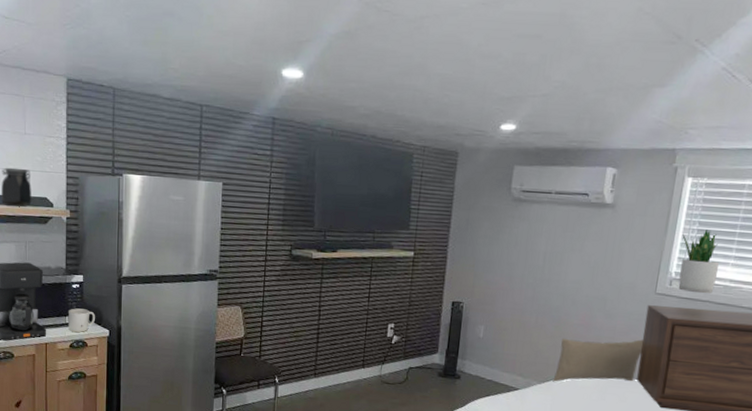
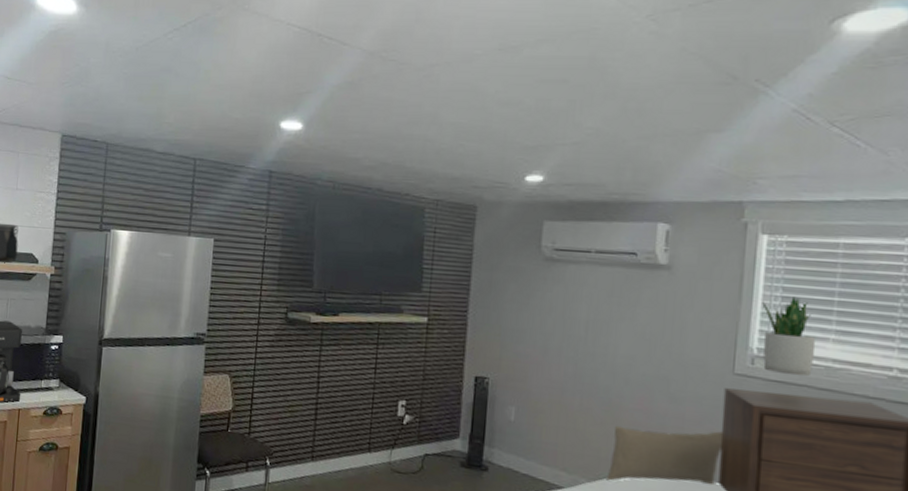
mug: present [67,308,96,333] -> none [43,371,73,399]

